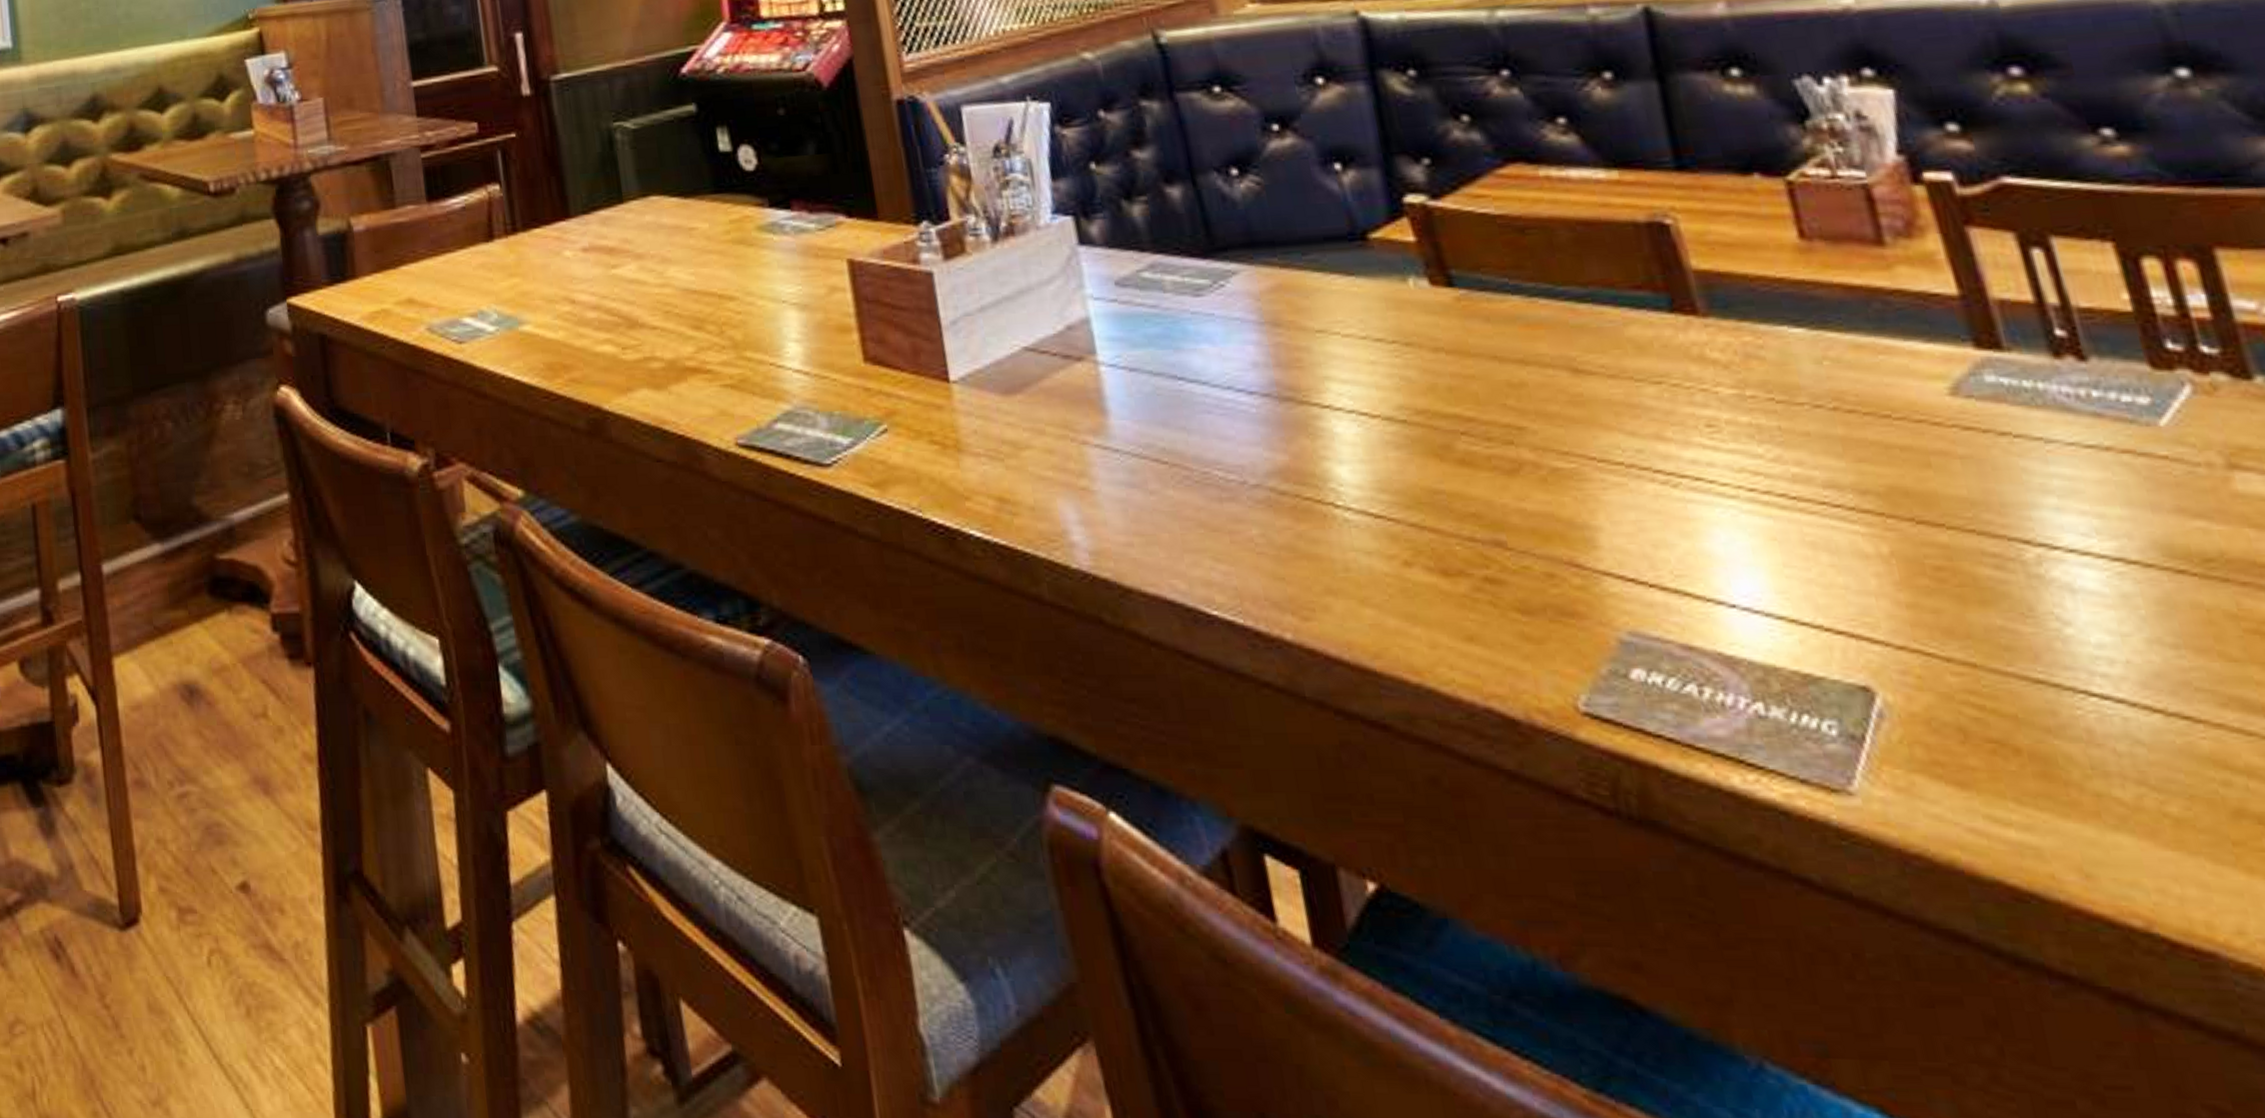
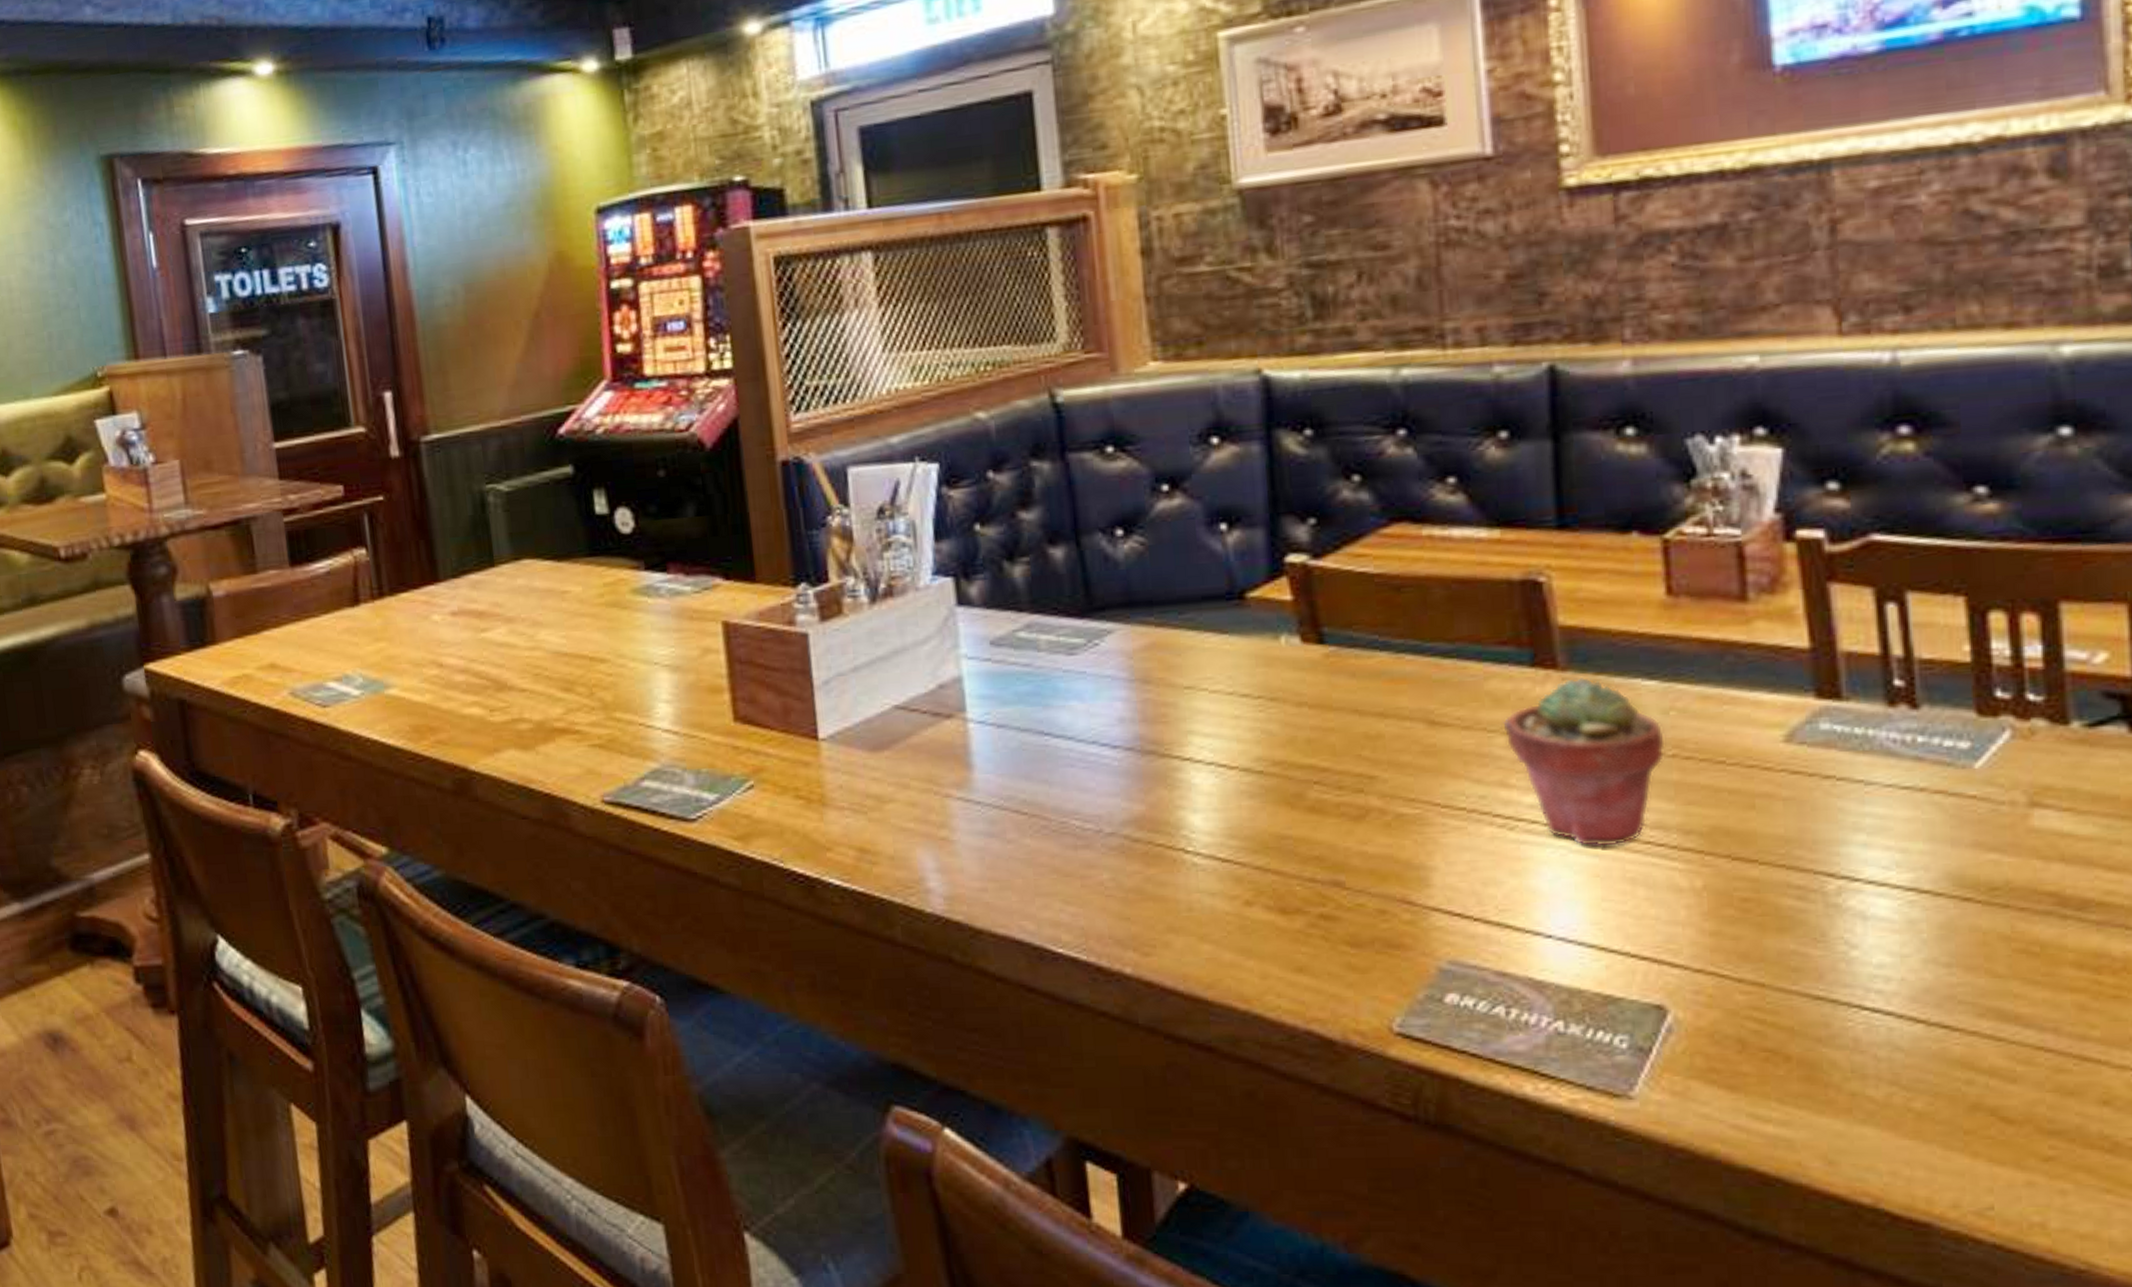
potted succulent: none [1649,323,1826,507] -> present [1502,676,1666,847]

